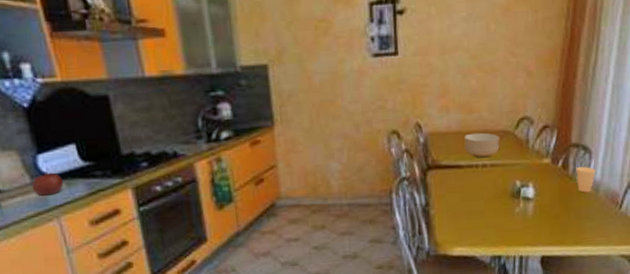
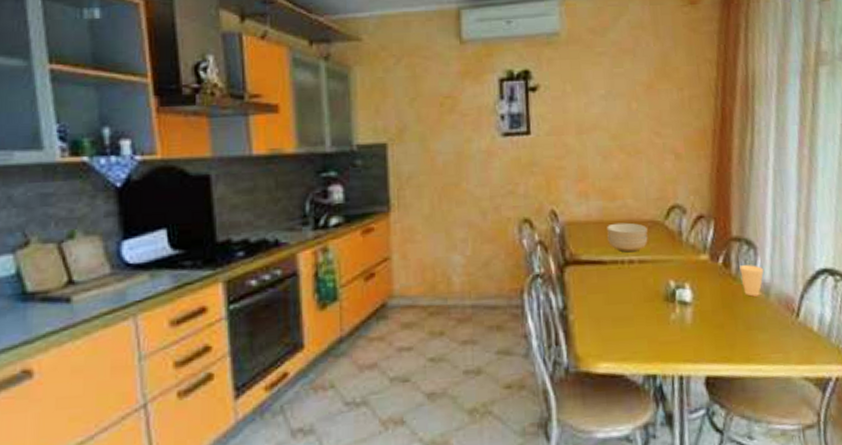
fruit: present [31,171,64,196] -> none [110,260,148,289]

